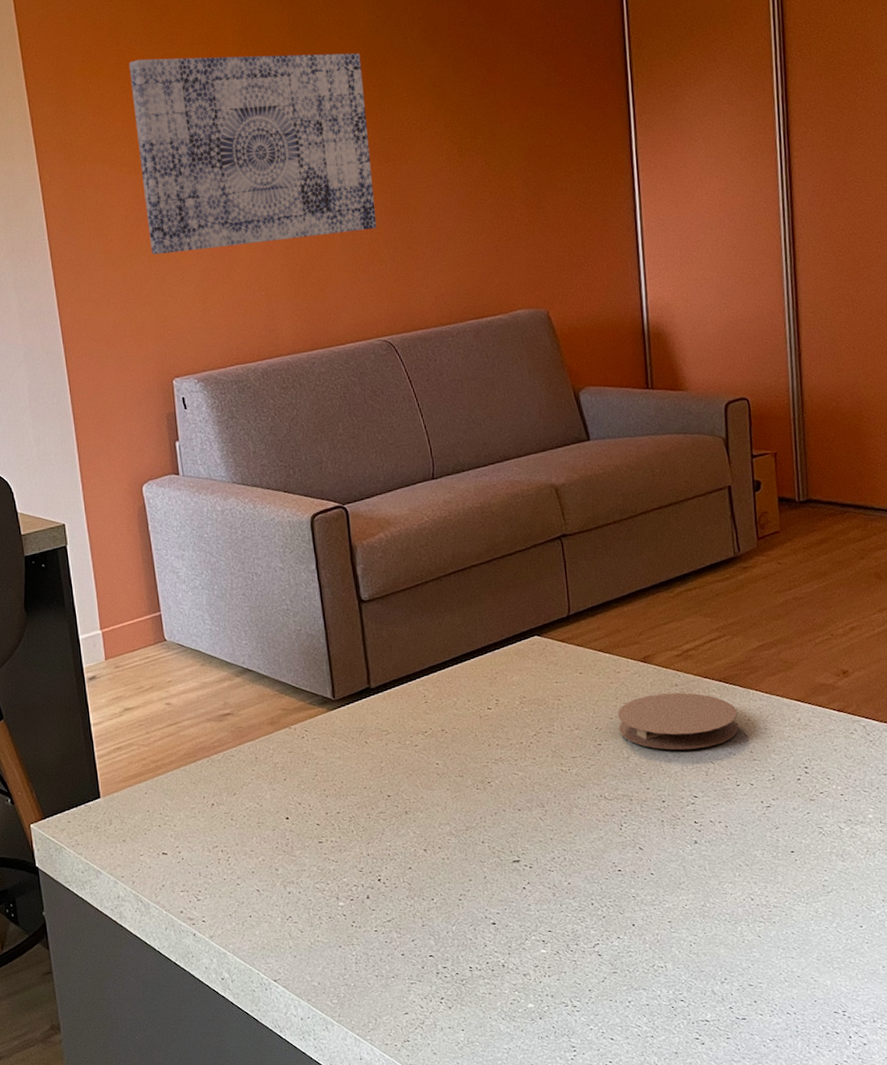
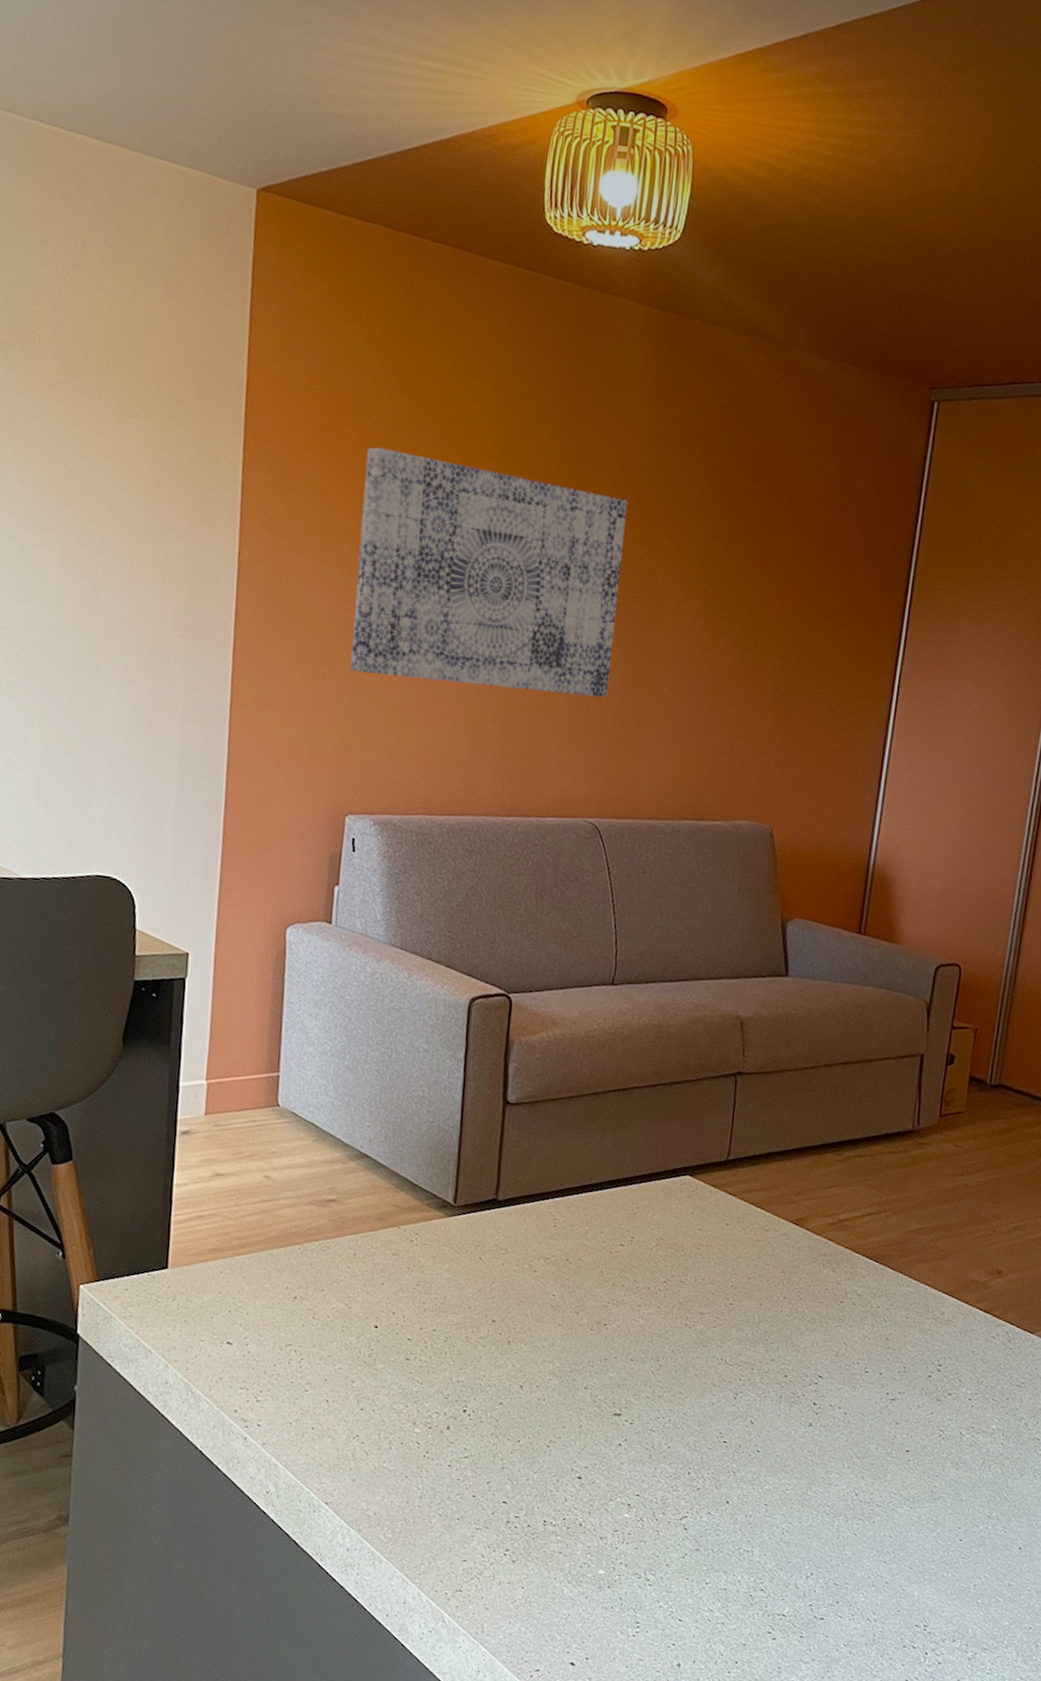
coaster: present [617,692,739,750] -> none [754,1260,882,1327]

